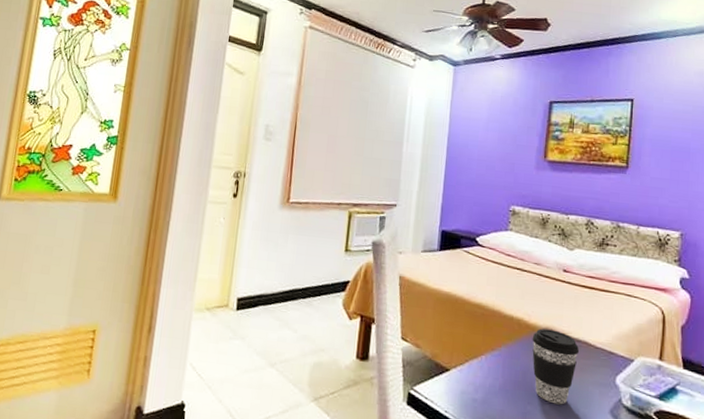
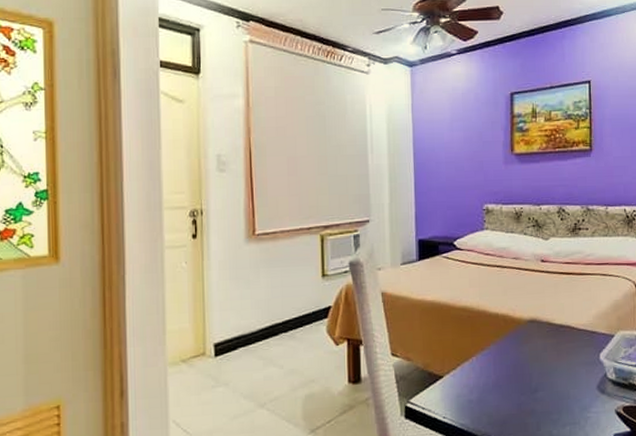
coffee cup: present [532,328,580,405] -> none [518,320,564,390]

